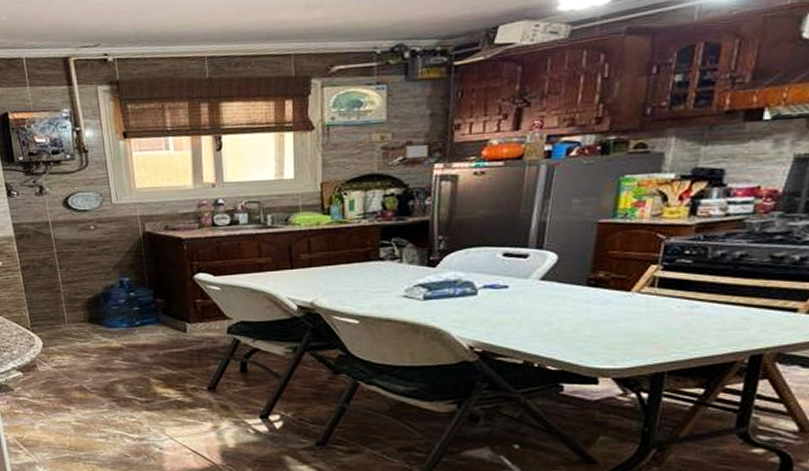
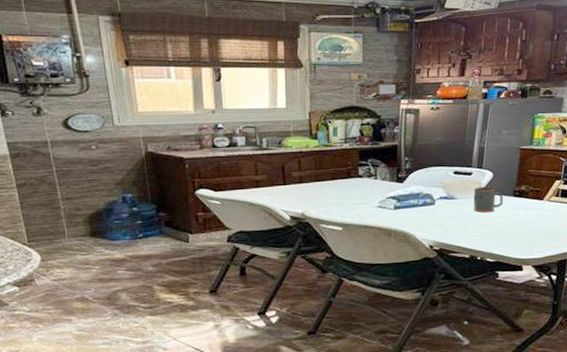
bowl: none [485,263,542,290] -> present [441,179,482,200]
mug: none [530,273,573,306] -> present [473,186,504,212]

